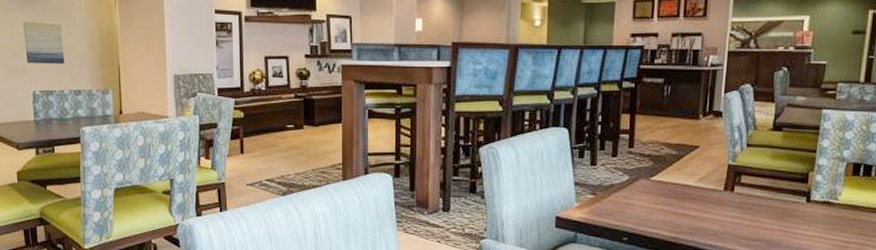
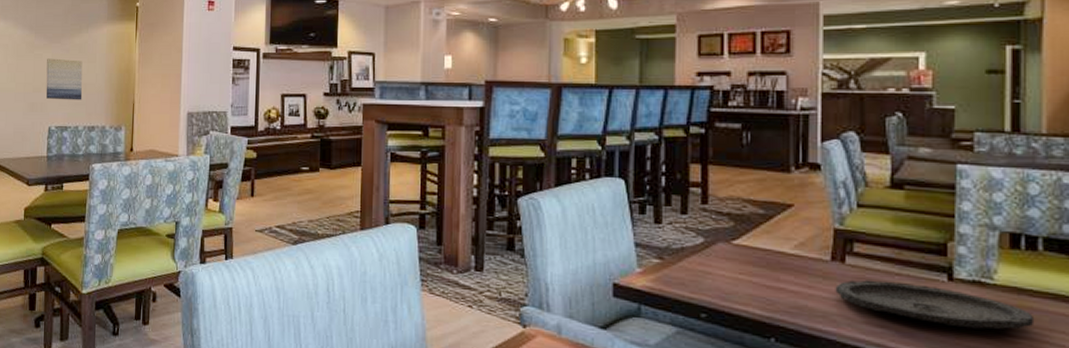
plate: none [724,204,863,238] -> present [835,280,1035,329]

